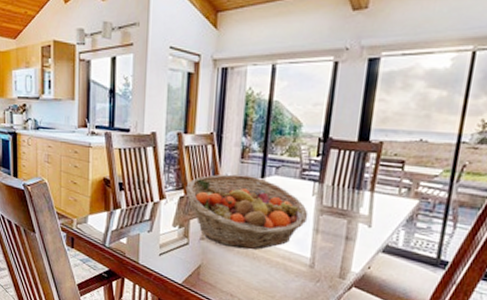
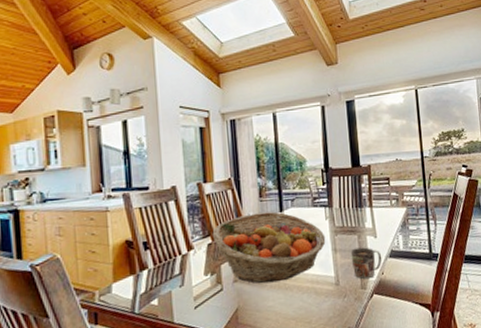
mug: none [333,233,373,270] -> present [350,247,382,280]

